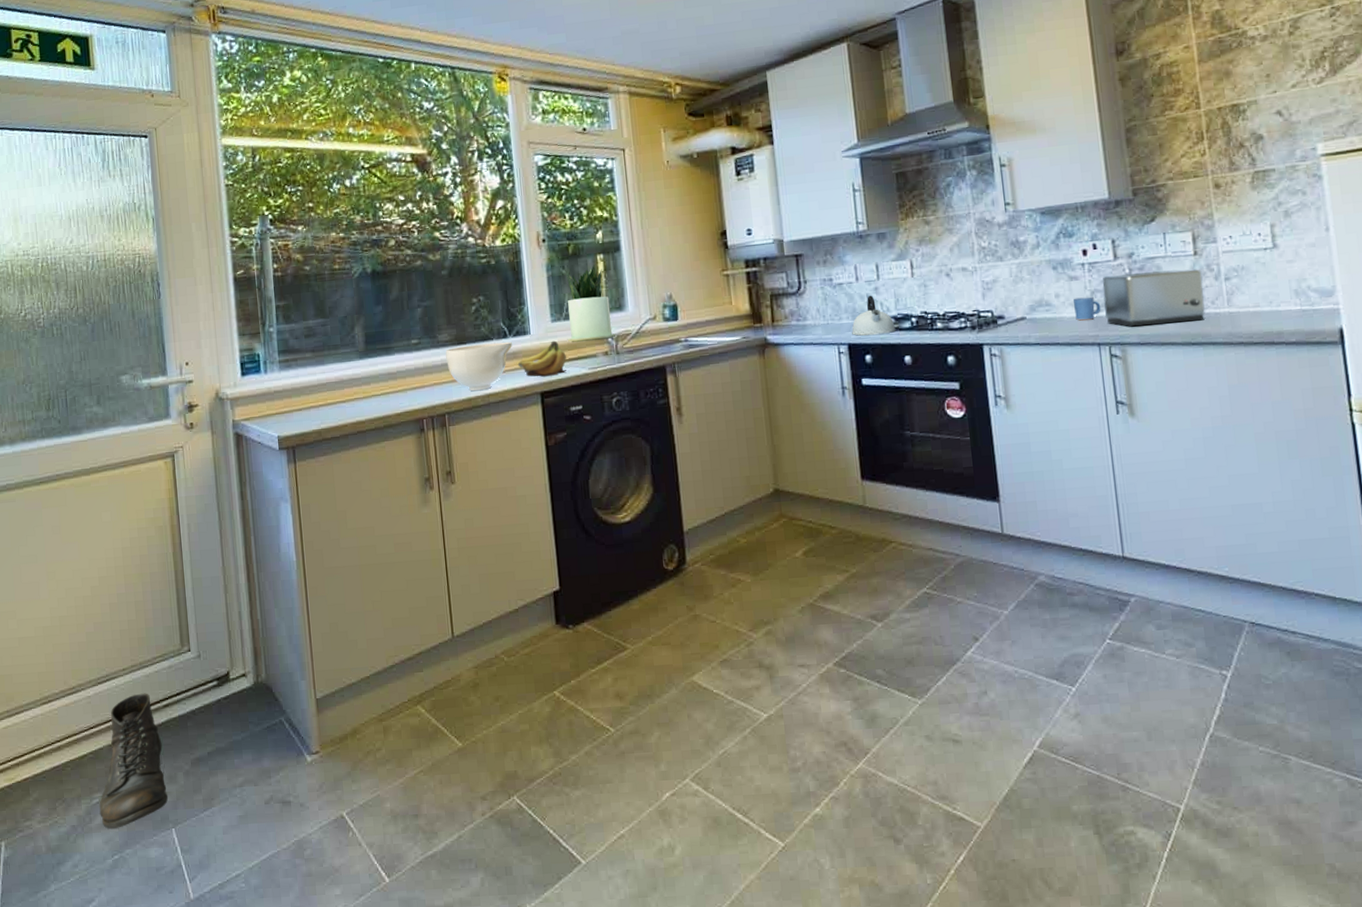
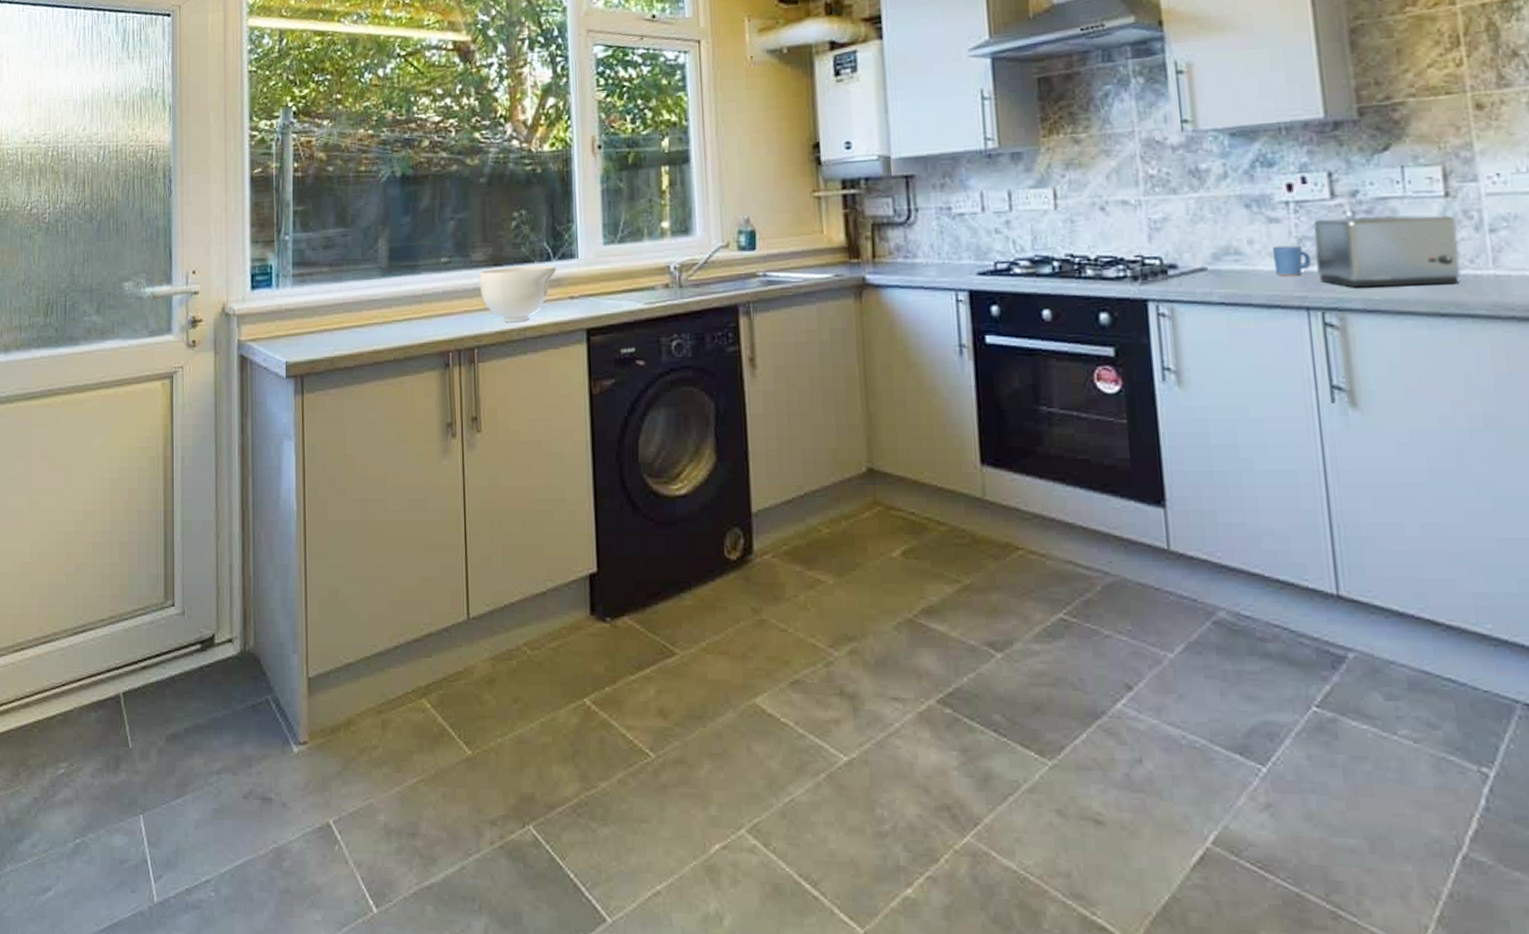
boot: present [99,693,168,829] -> none [64,650,138,807]
fruit: present [517,340,567,378] -> none [561,267,619,311]
planter: present [564,265,616,343] -> none [621,178,680,272]
kettle: present [852,295,897,337] -> none [974,230,1033,282]

